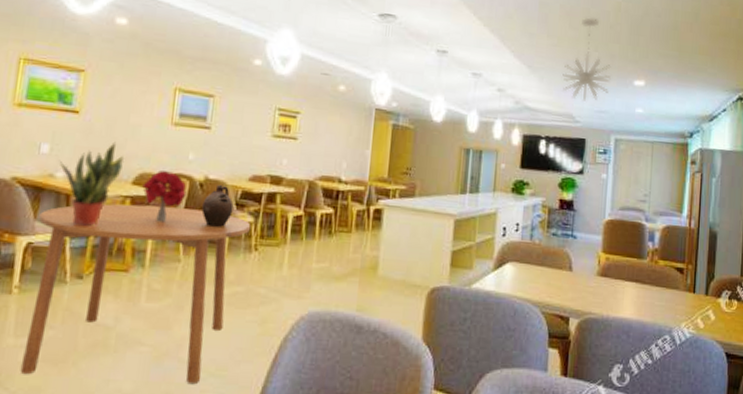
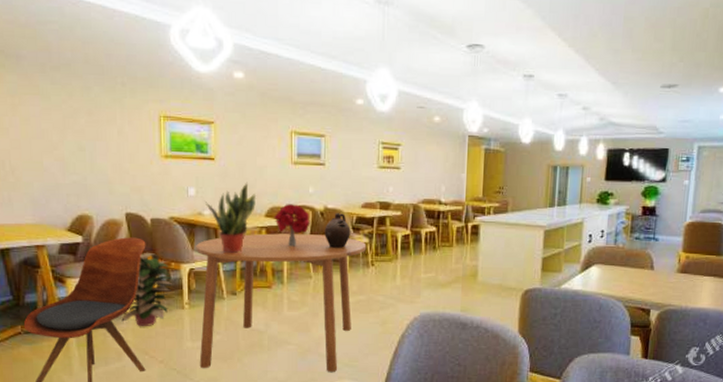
pendant light: present [562,17,611,101] -> none [647,27,696,112]

